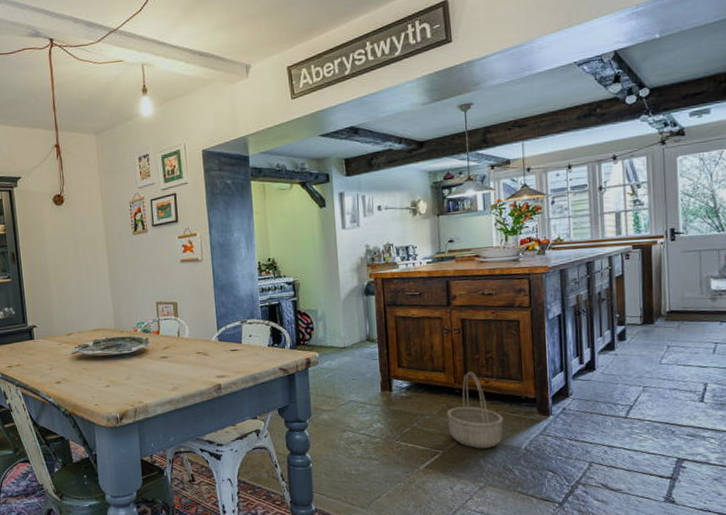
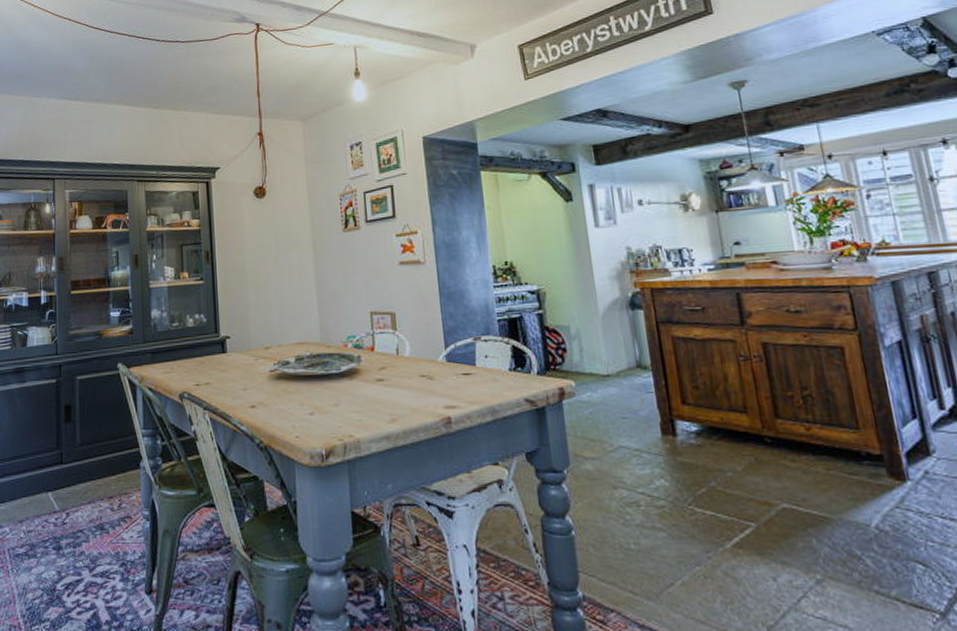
basket: present [446,371,503,449] -> none [755,414,841,523]

